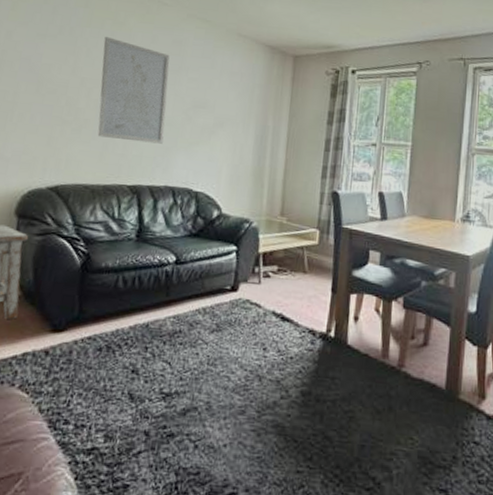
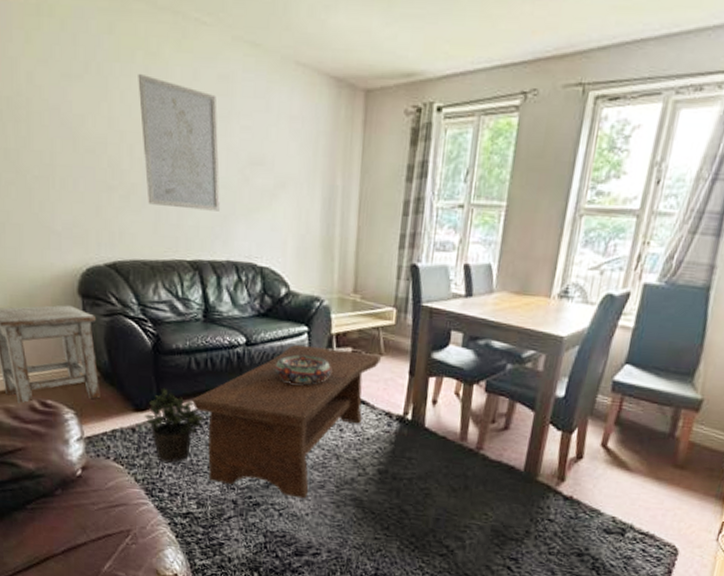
potted plant: none [62,308,124,389] -> present [145,389,204,463]
coffee table: none [114,262,306,427] -> present [192,344,382,499]
decorative bowl: none [201,272,257,303] -> present [274,354,331,385]

